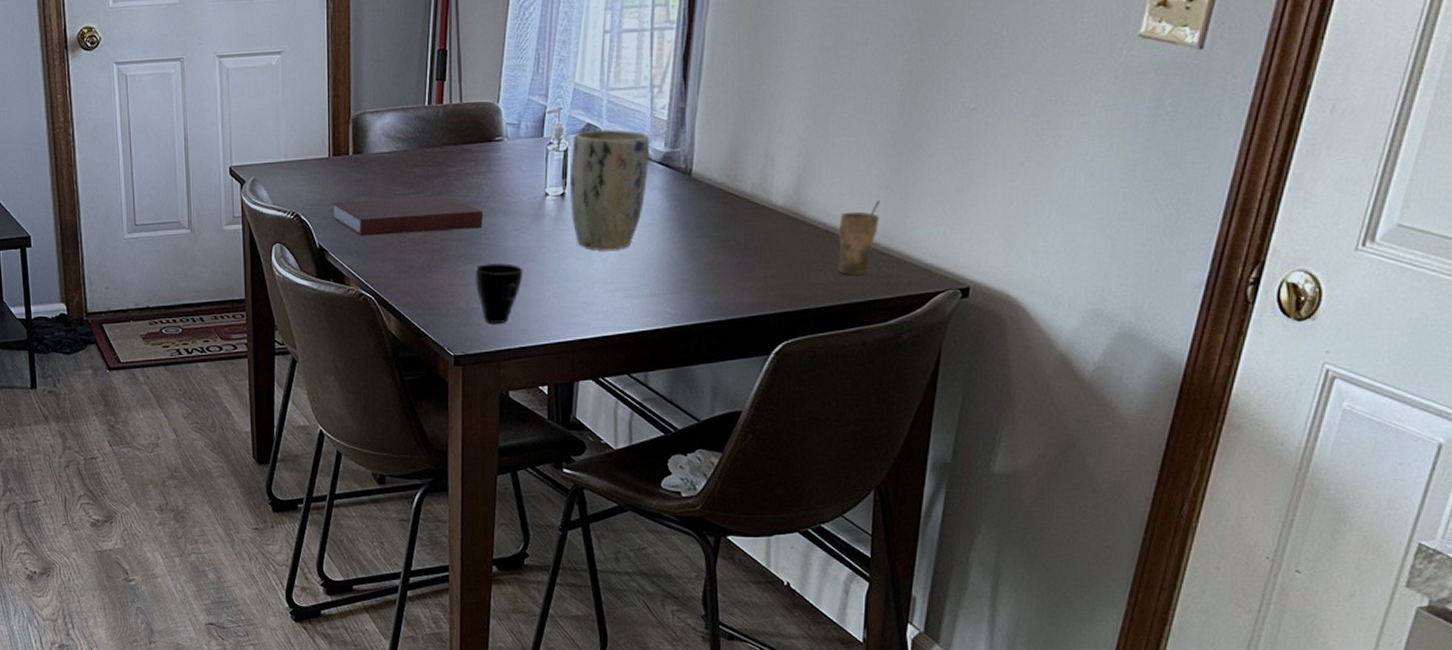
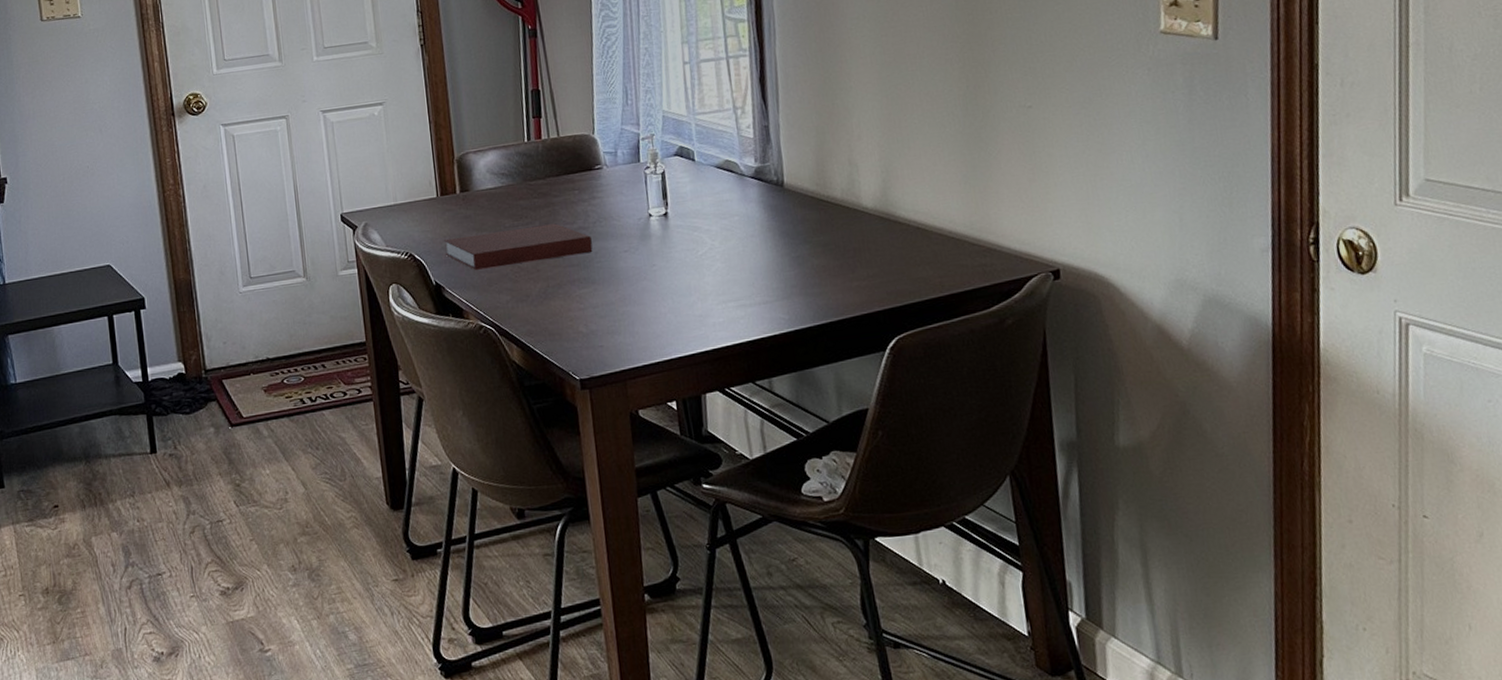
cup: present [475,263,523,323] -> none [590,284,638,344]
plant pot: present [569,129,650,250] -> none [668,150,744,264]
cup: present [838,200,880,275] -> none [928,196,965,267]

